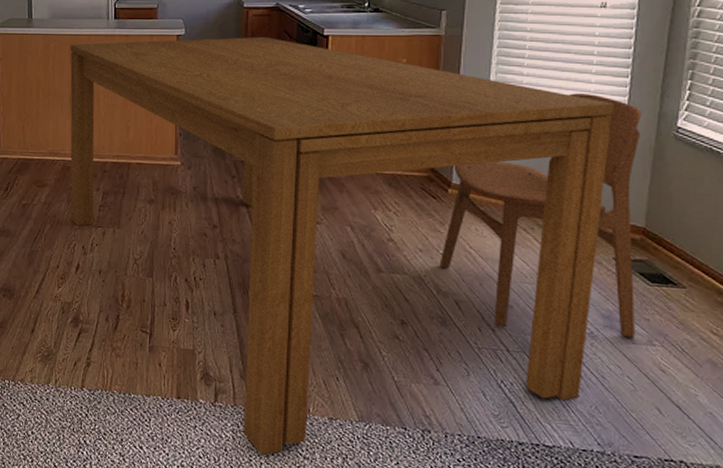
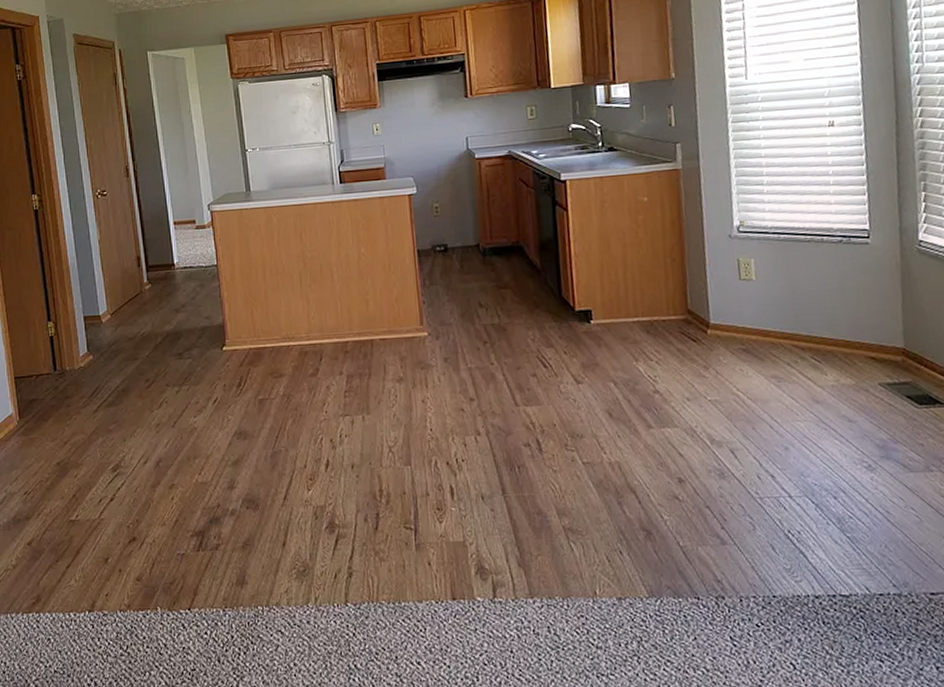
dining table: present [70,36,614,456] -> none [295,187,868,652]
dining chair: present [439,93,643,338] -> none [709,215,912,471]

